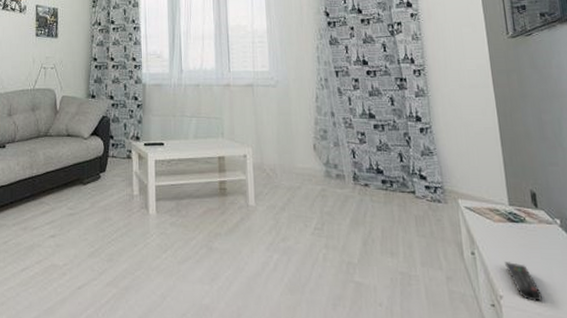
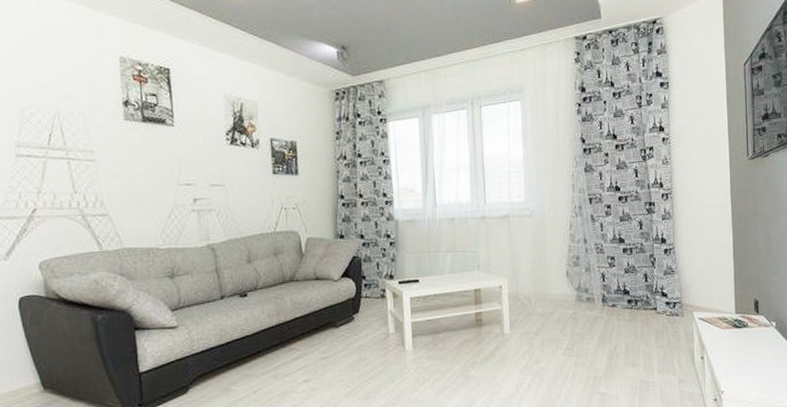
remote control: present [505,262,543,302] -> none [728,362,756,393]

